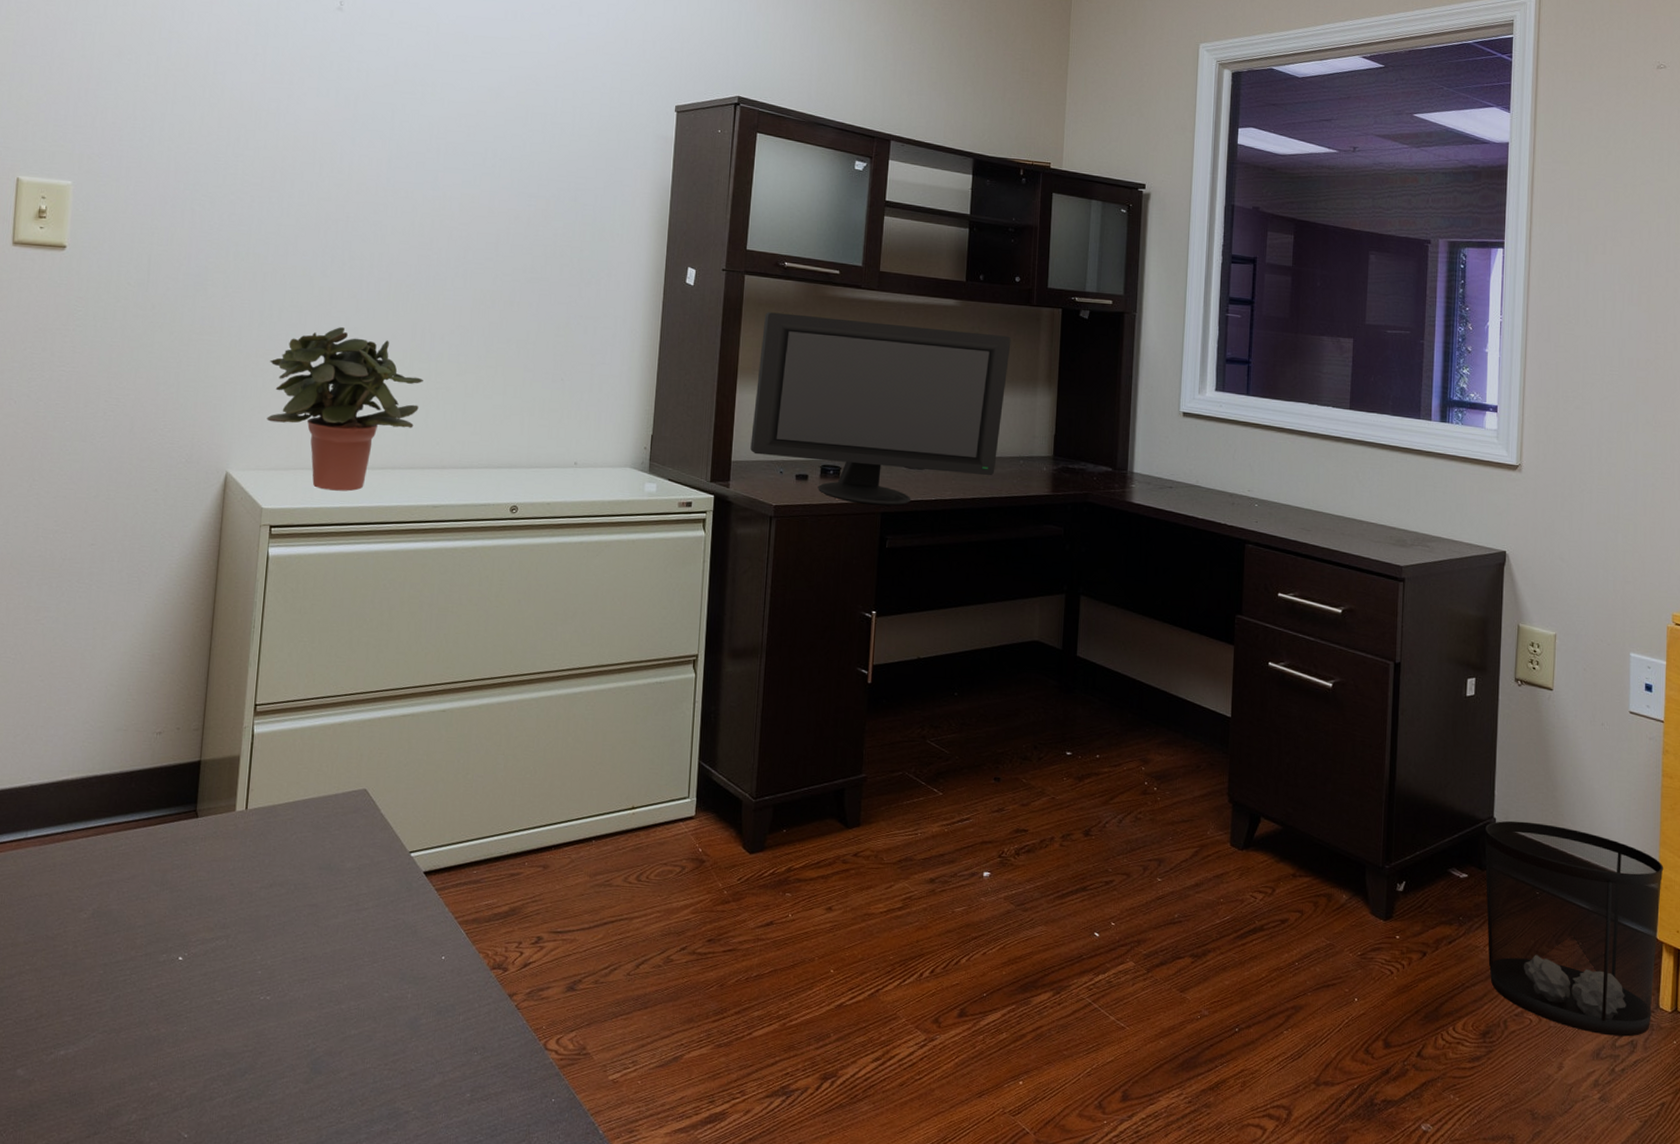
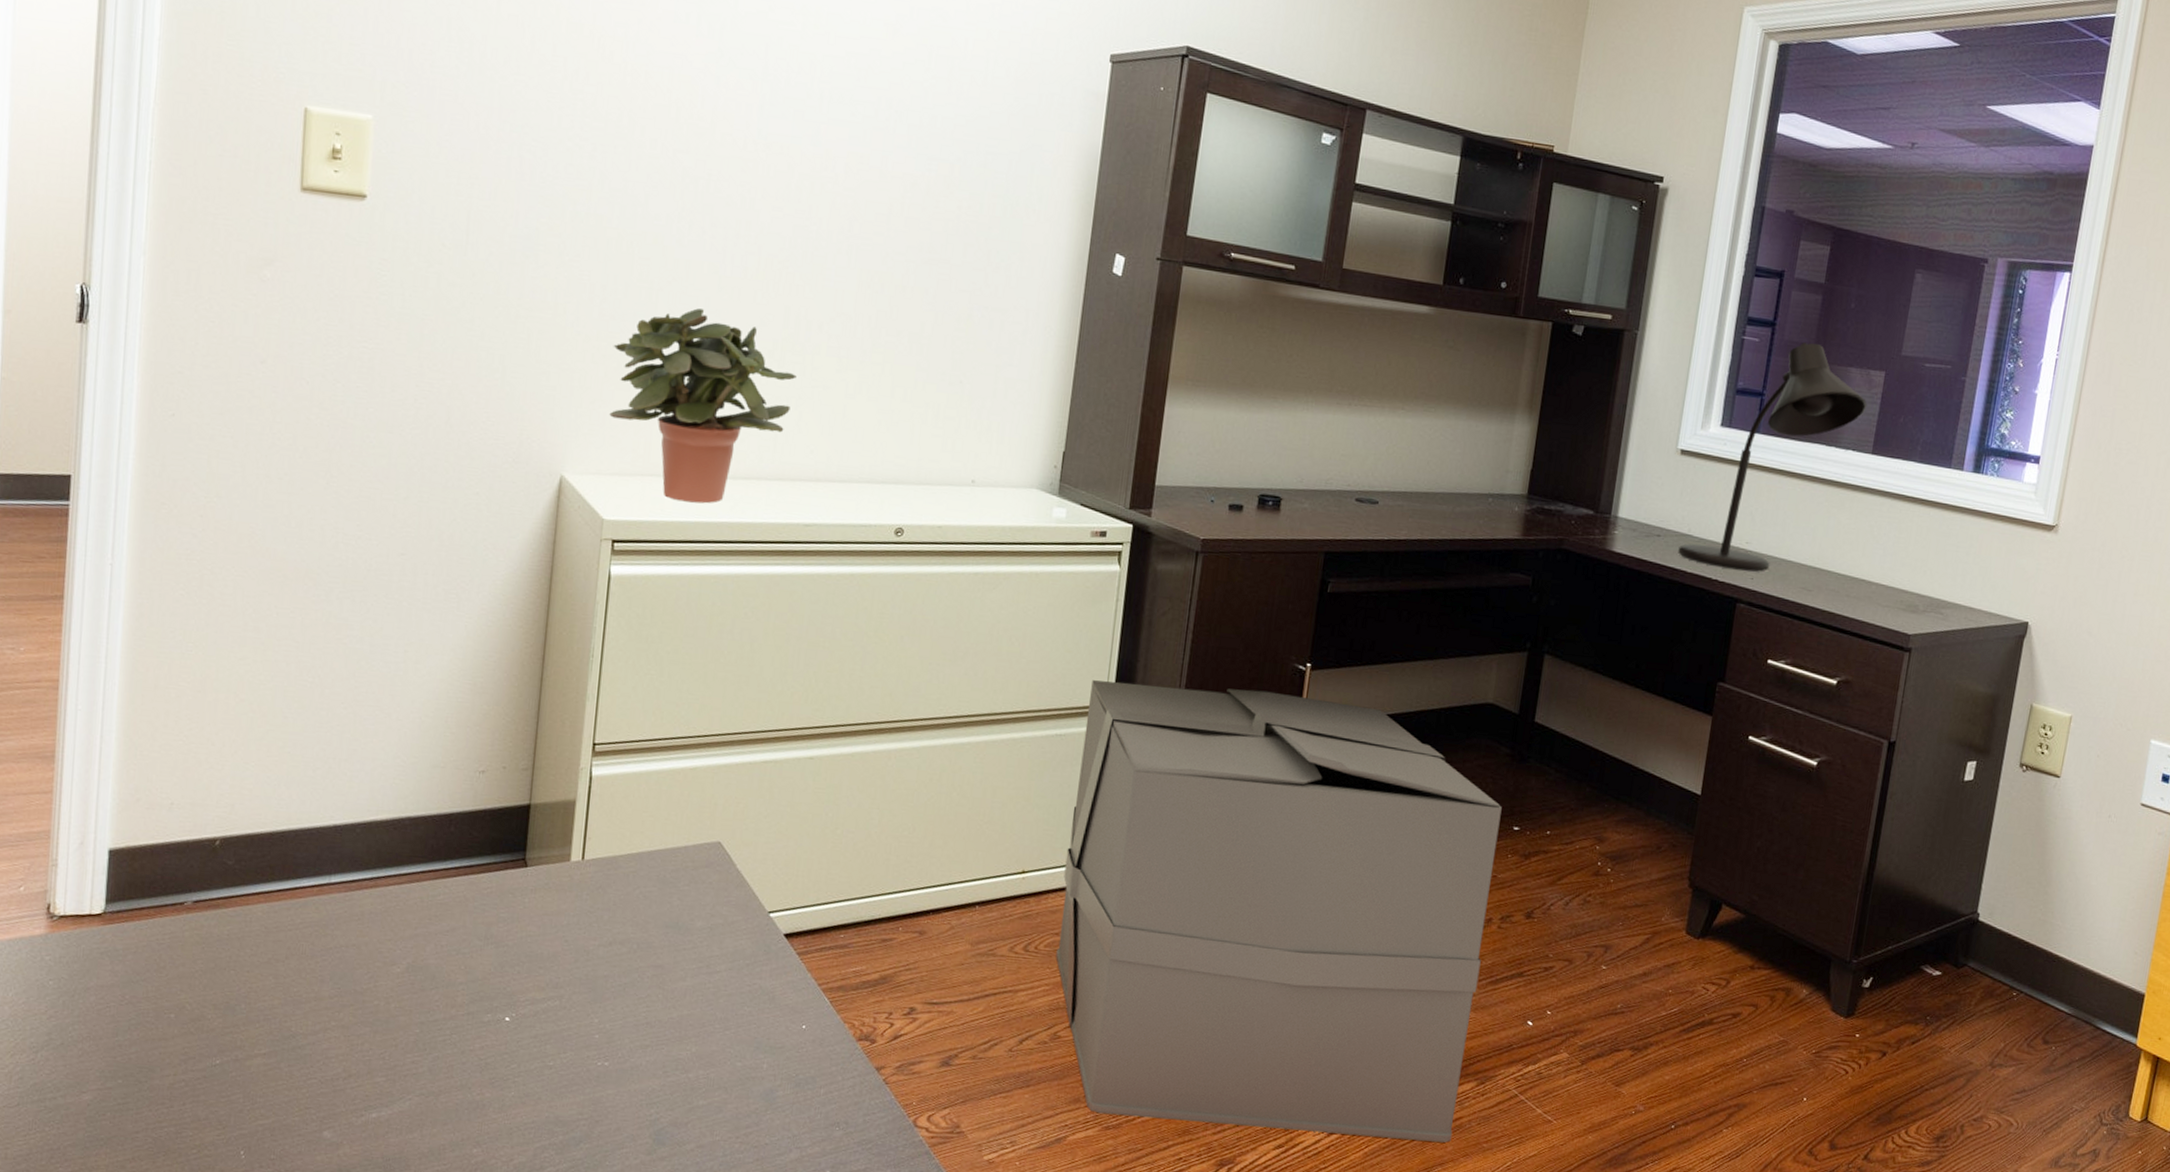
cardboard box: none [665,633,1054,1051] -> present [1056,680,1502,1143]
computer monitor: present [750,312,1011,506] -> none [1178,311,1490,545]
desk lamp: none [1189,317,1341,517] -> present [1678,342,1867,572]
waste bin: present [1484,820,1664,1037] -> none [1952,916,2155,1146]

